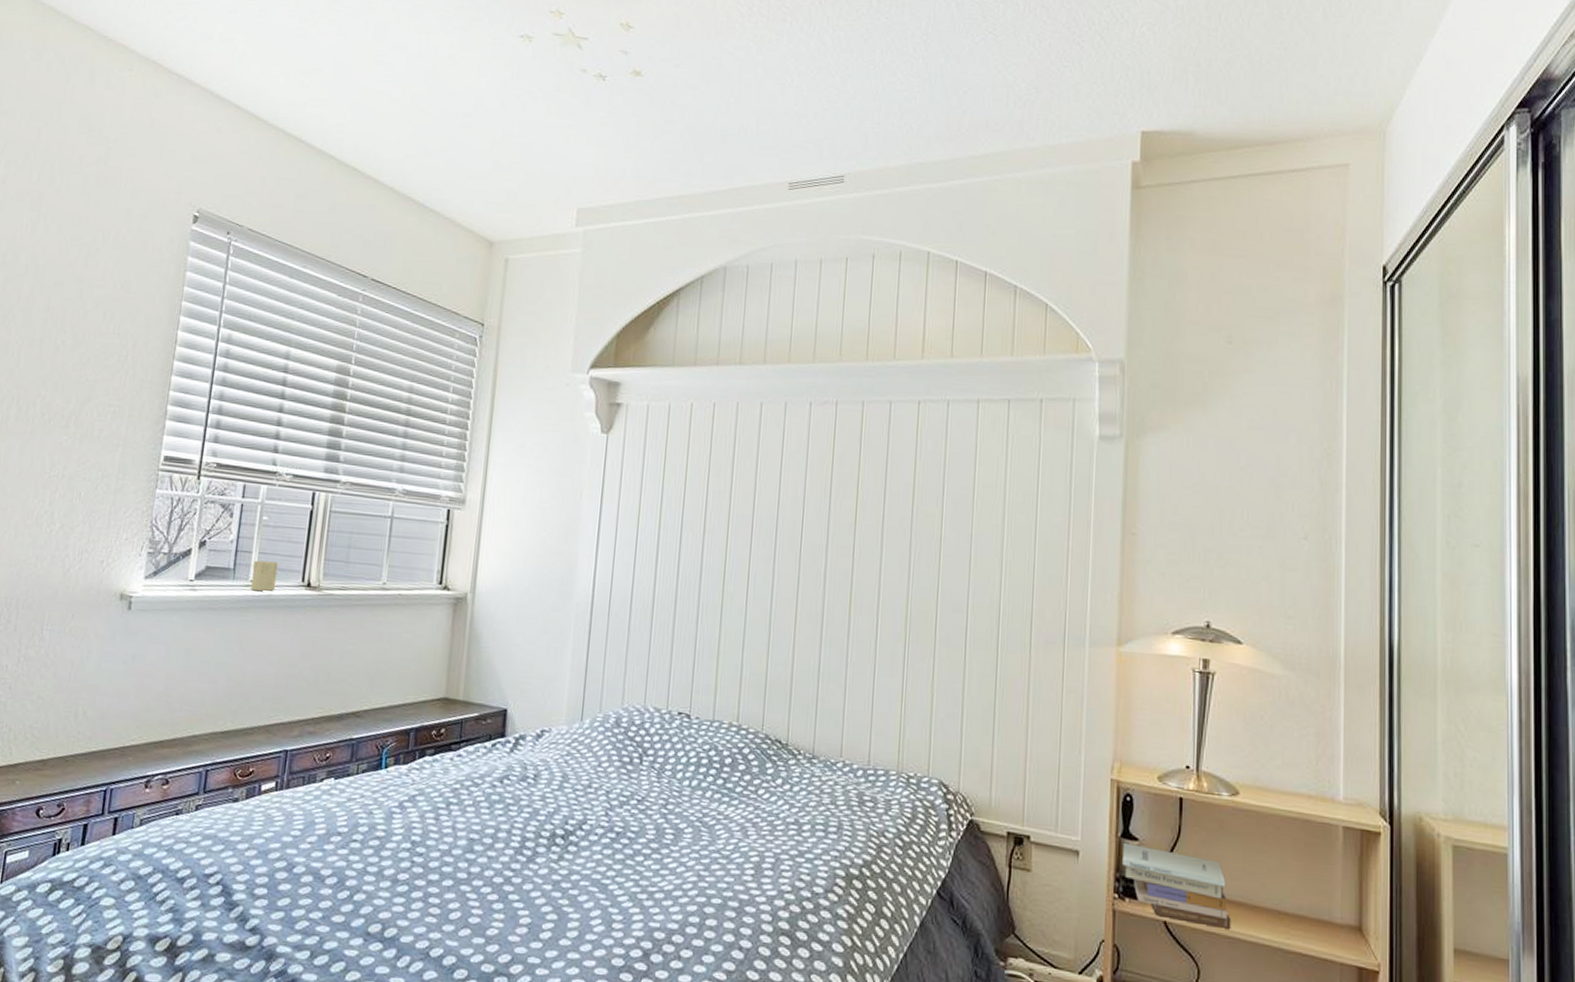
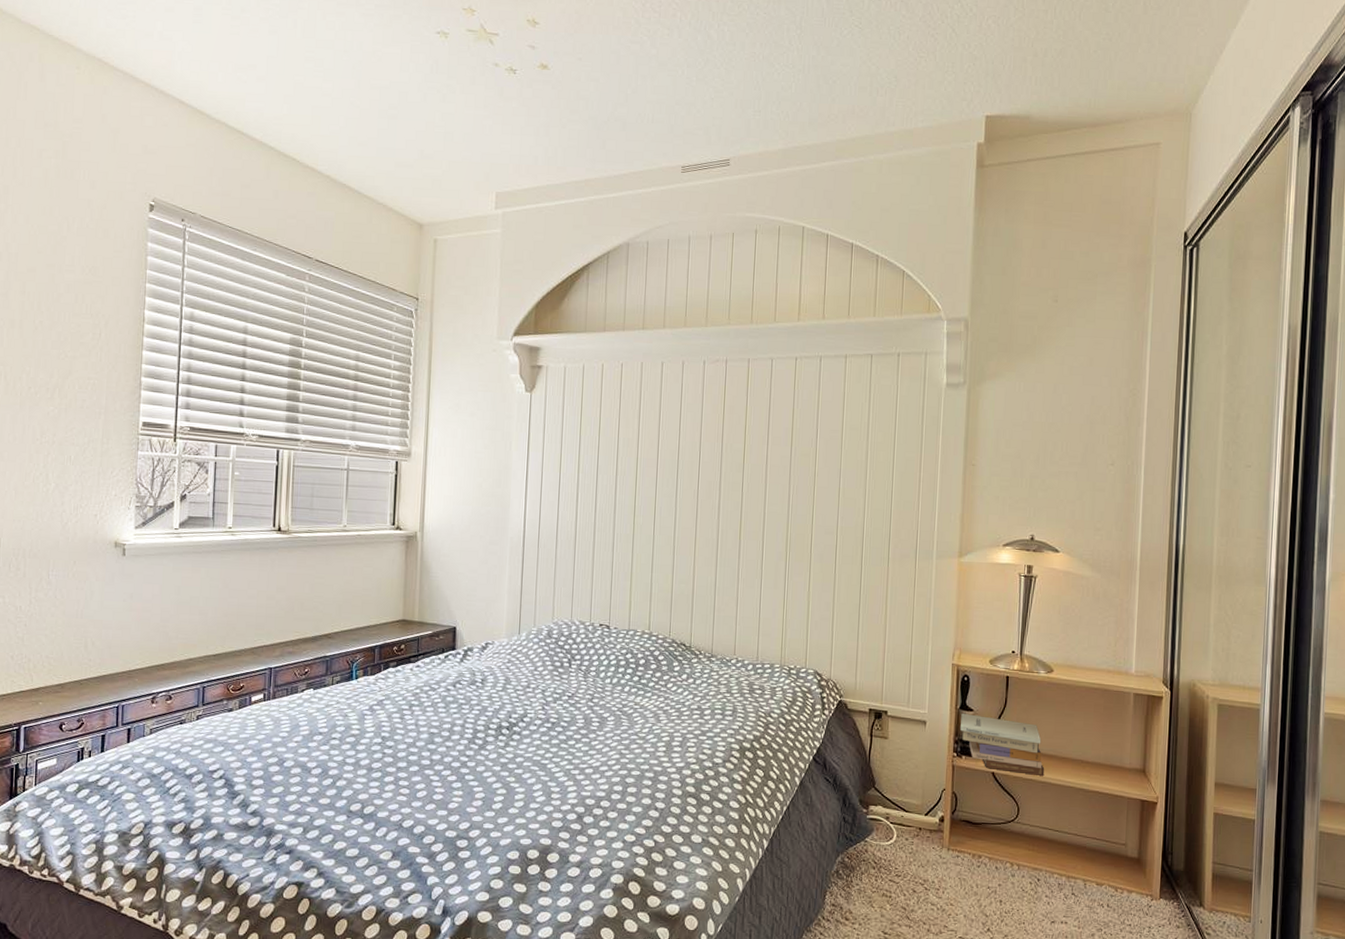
candle: present [251,560,279,592] -> none [229,510,252,537]

